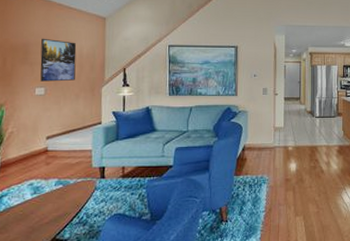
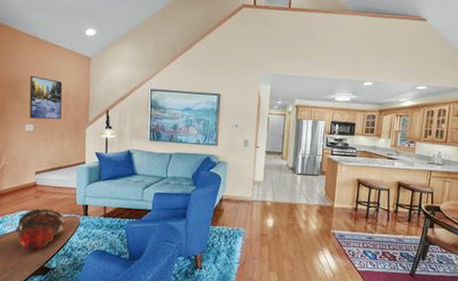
decorative bowl: none [23,173,81,223] -> present [16,207,66,250]

